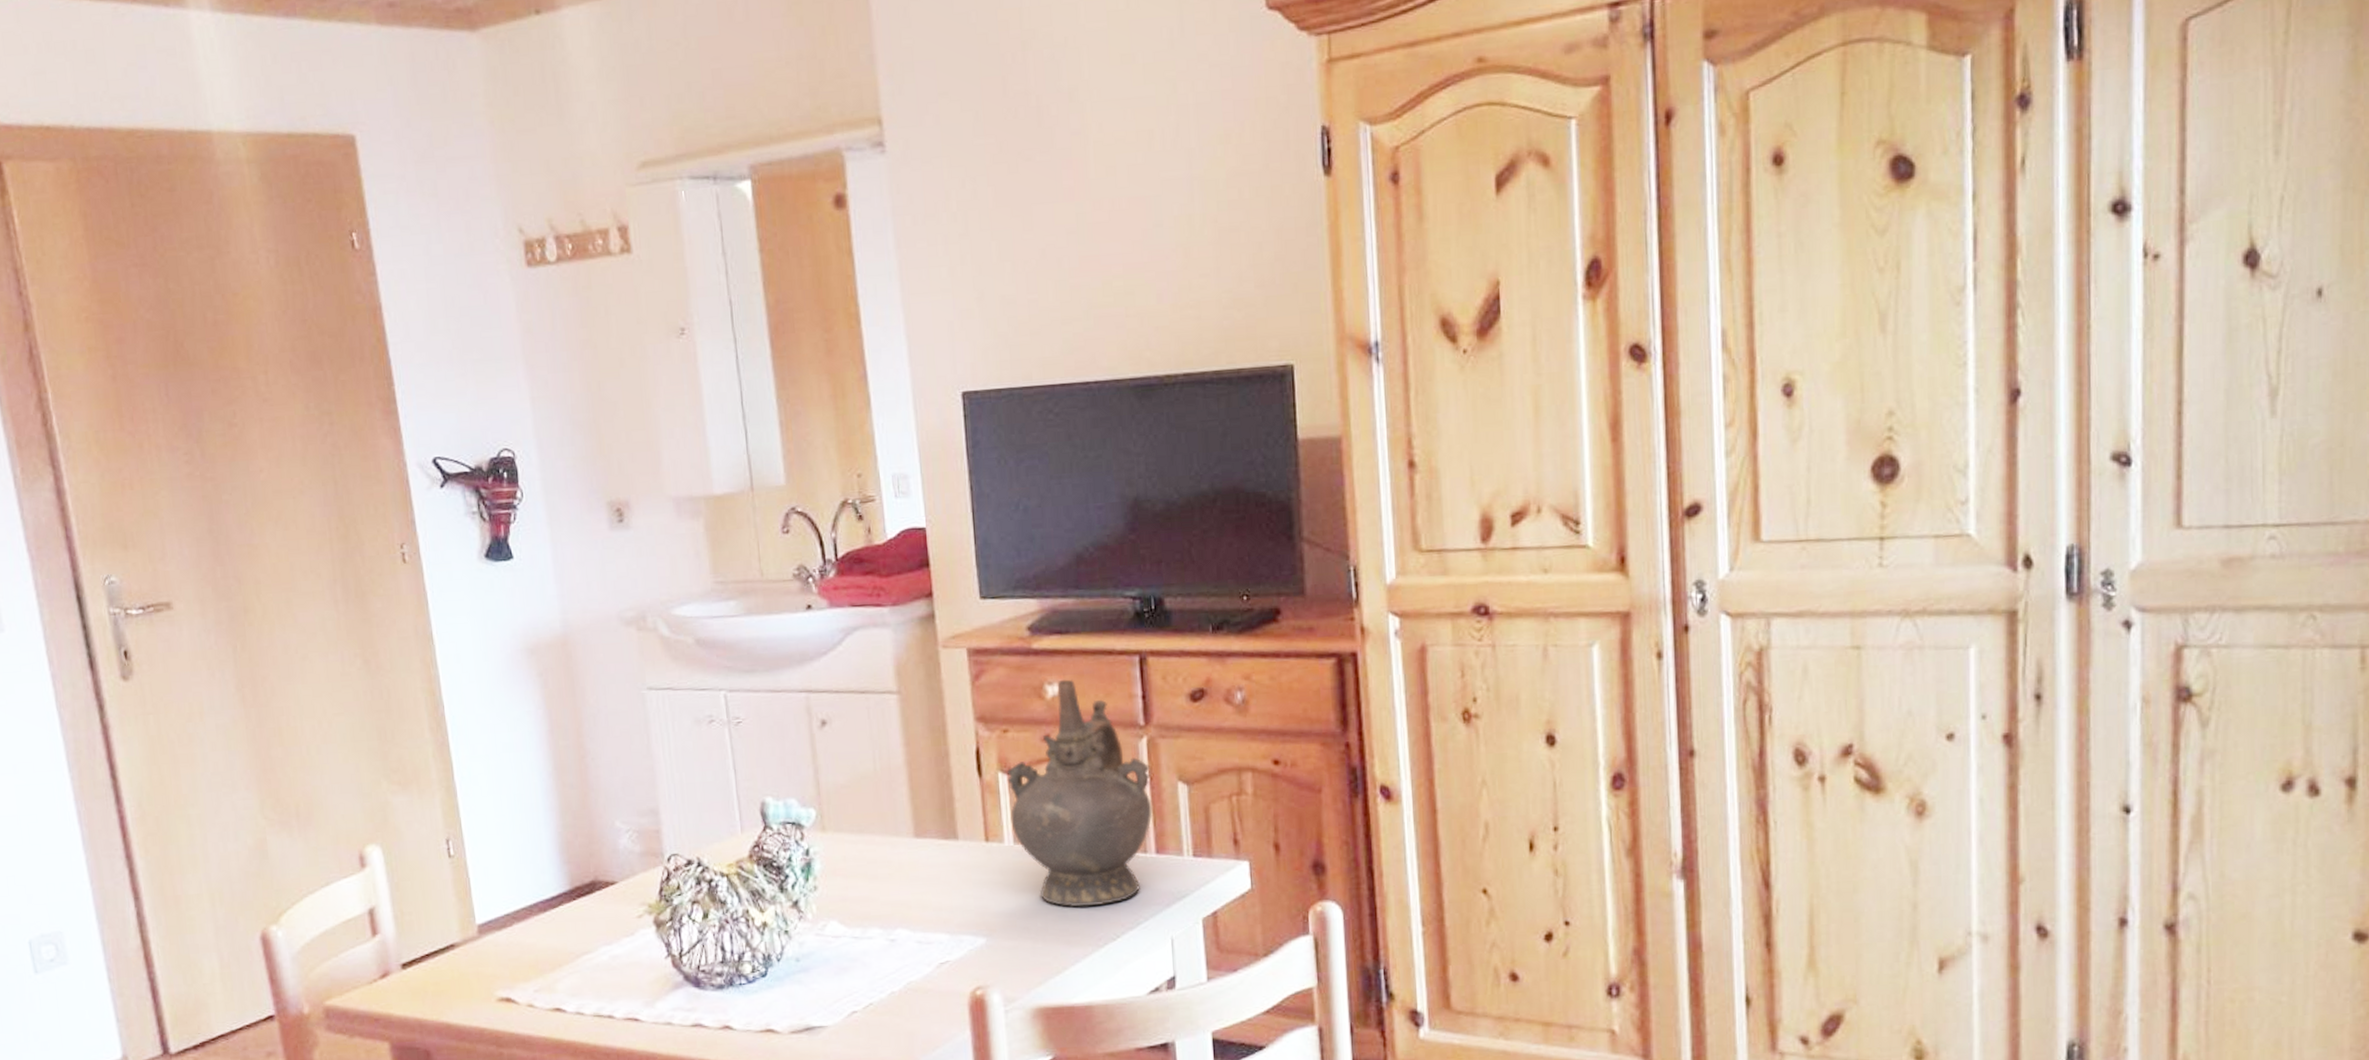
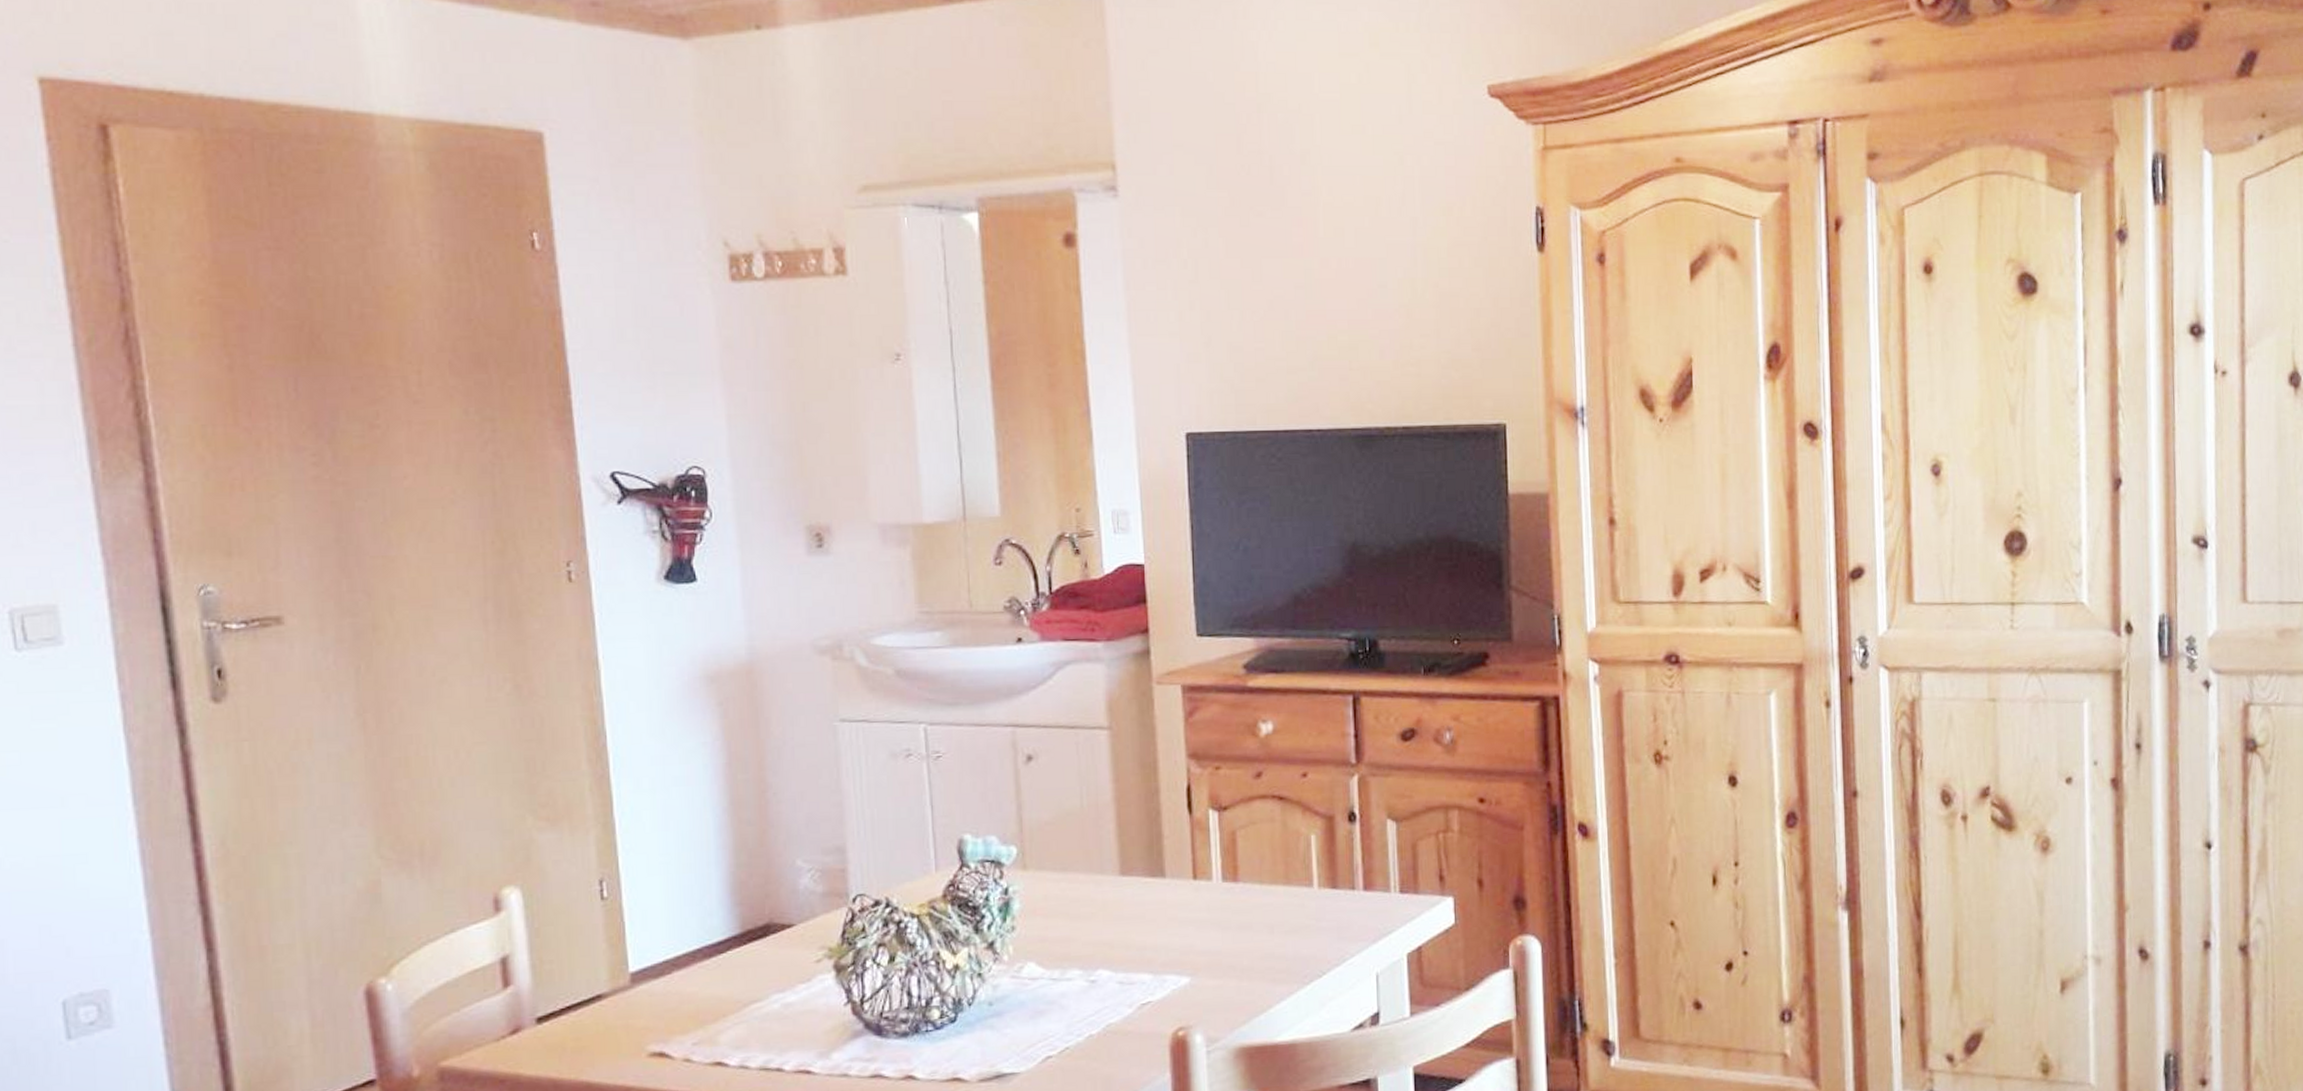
ceremonial vessel: present [1006,679,1153,908] -> none [1217,717,1362,945]

